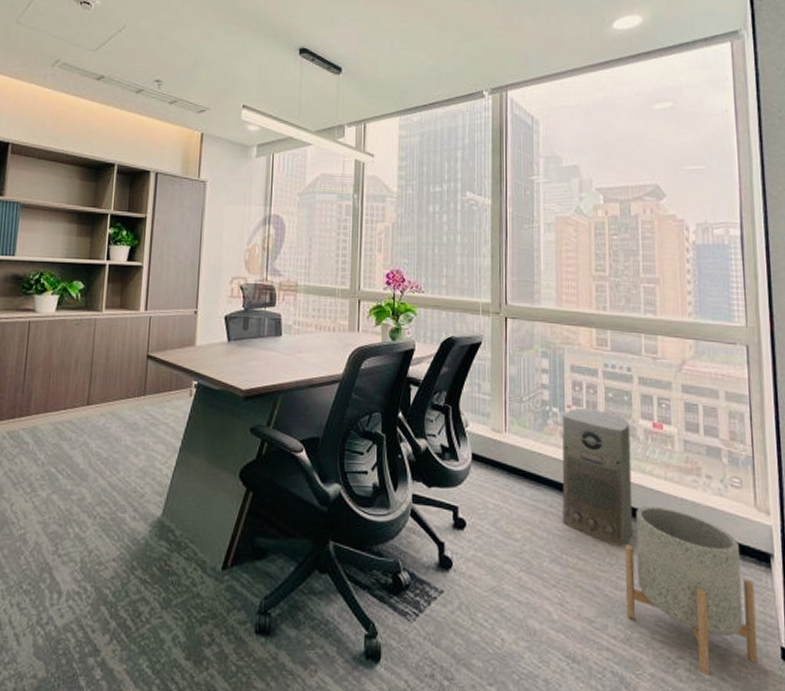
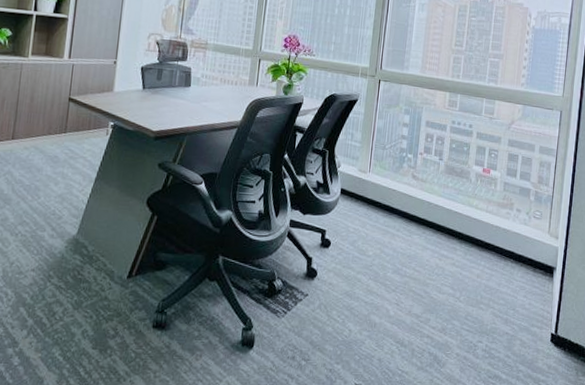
air purifier: present [562,408,634,548] -> none [406,155,466,262]
planter: present [625,505,759,675] -> none [444,231,540,354]

